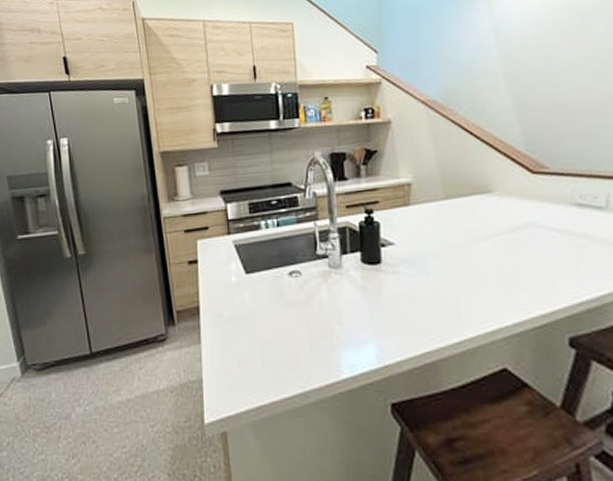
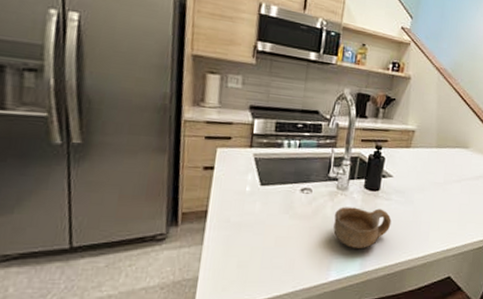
bowl: none [333,285,406,337] -> present [333,207,392,248]

